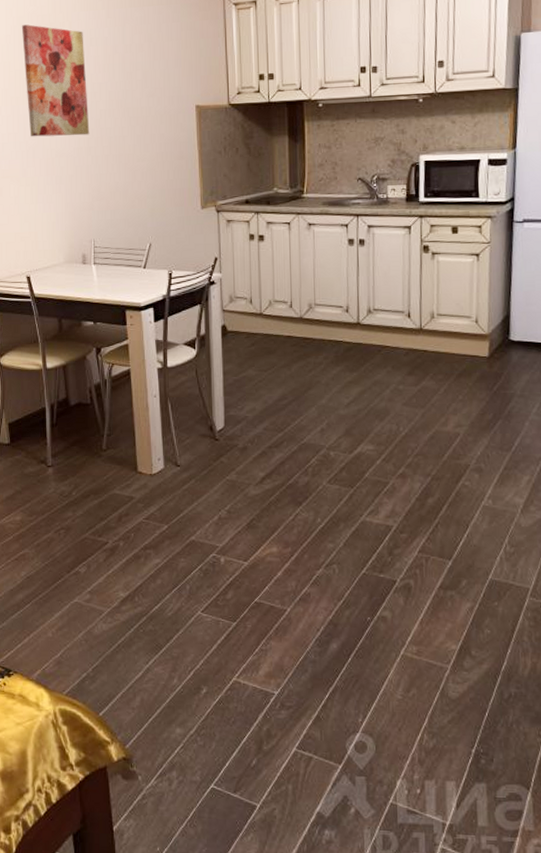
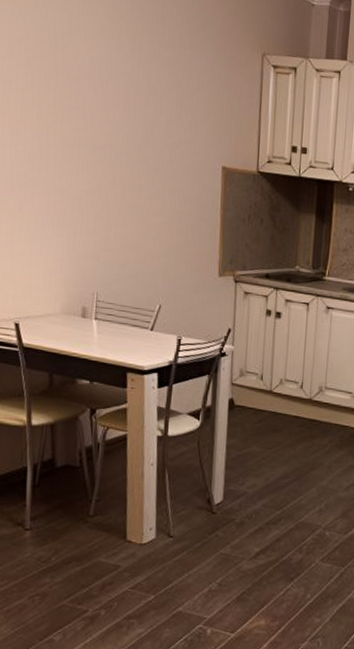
wall art: present [21,24,90,137] -> none [28,38,103,178]

